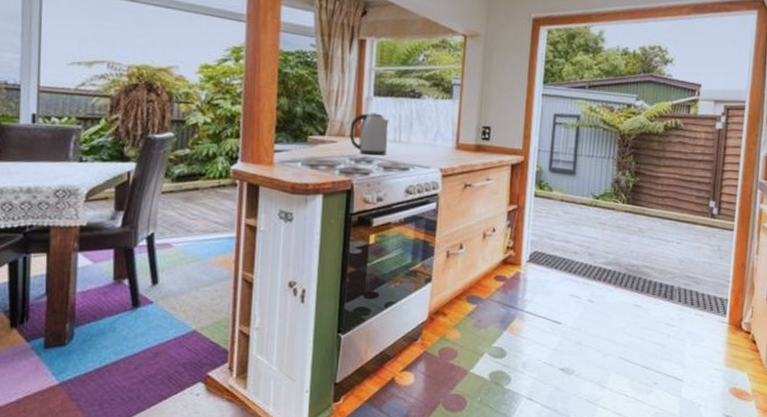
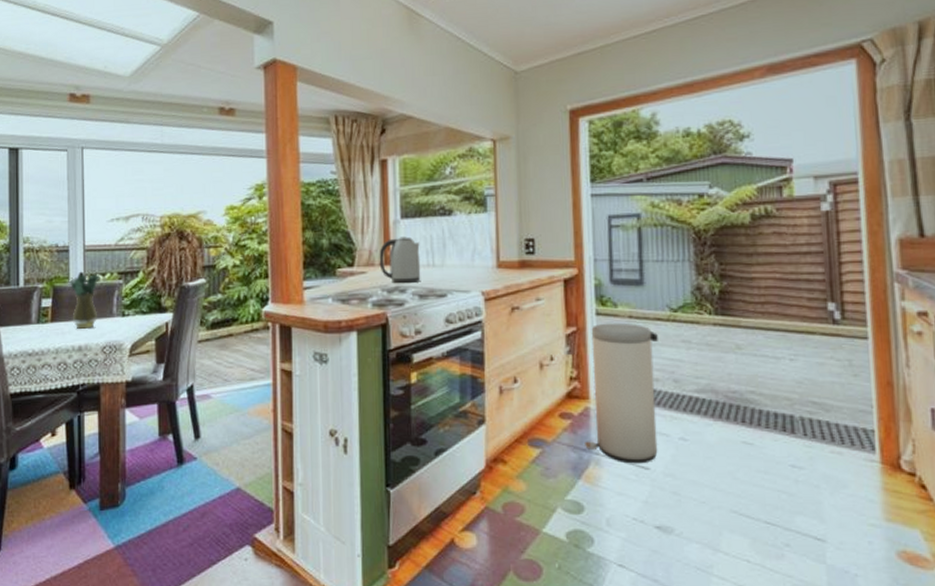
vase: none [18,113,56,171] -> present [68,272,100,329]
pedal bin: none [513,203,581,319] -> present [585,322,658,464]

